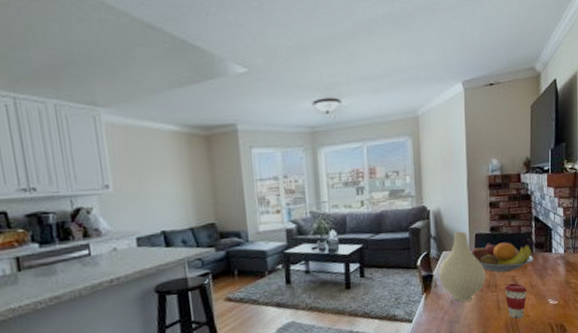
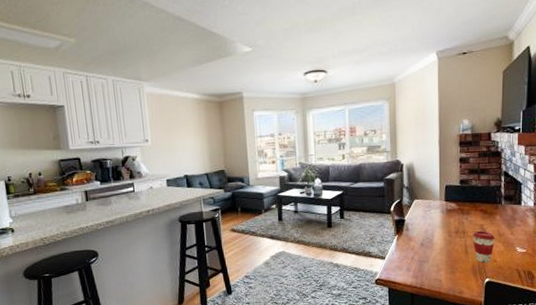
vase: present [439,231,487,302] -> none [410,182,456,245]
fruit bowl: present [471,242,534,273] -> none [441,194,502,221]

